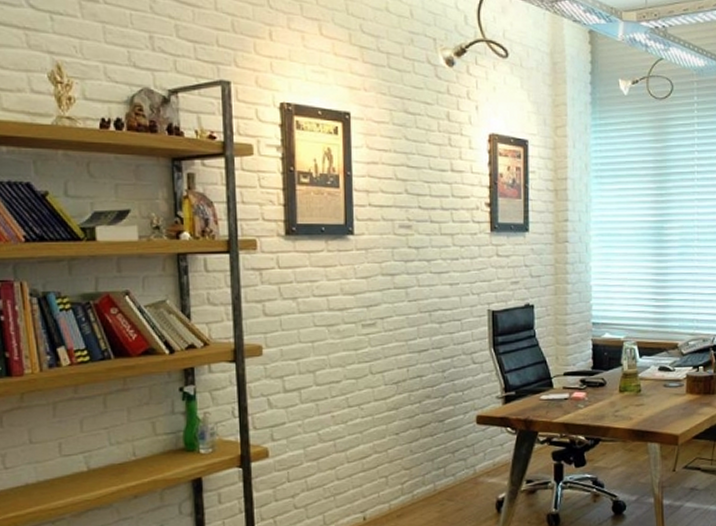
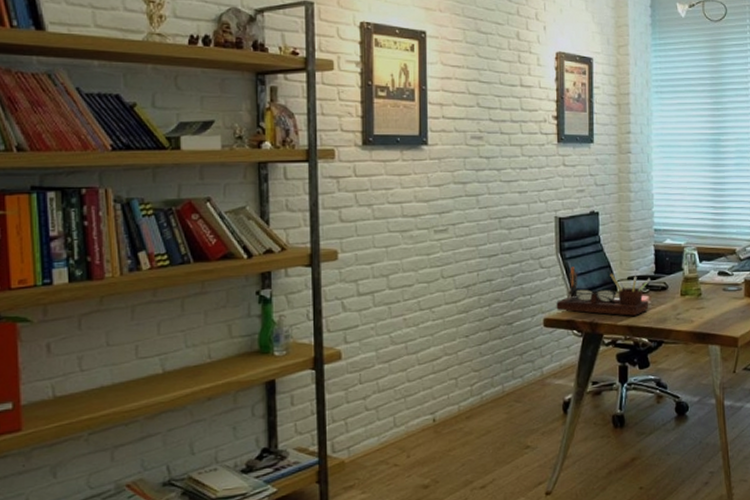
desk organizer: none [489,362,588,413] -> present [556,266,651,316]

